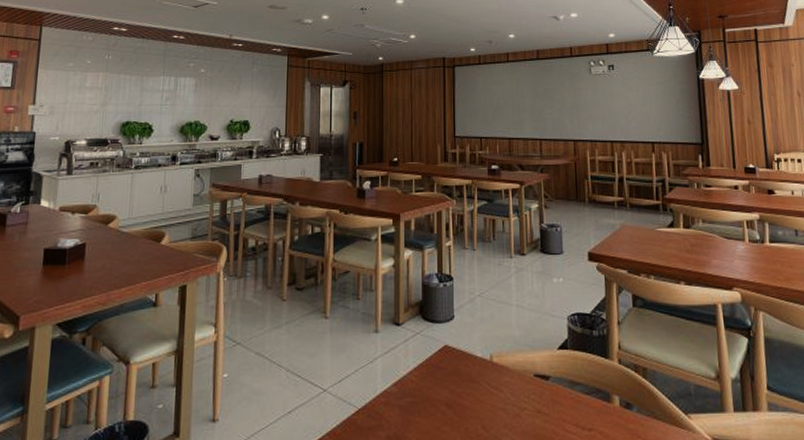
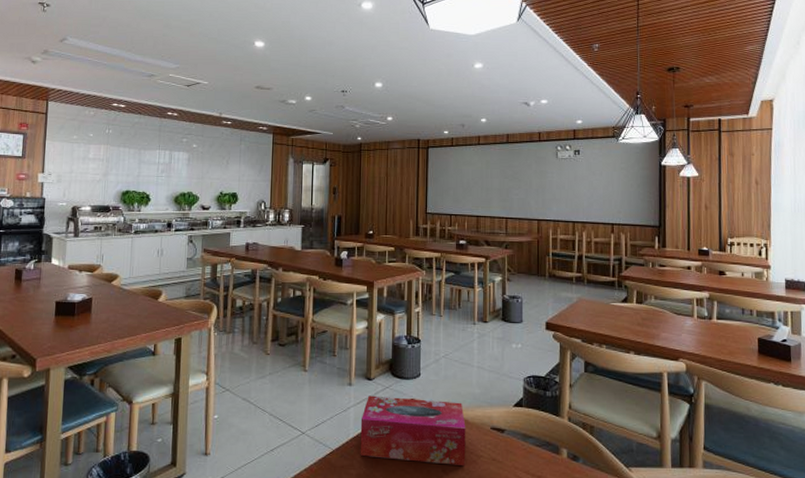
tissue box: none [389,343,508,422] -> present [360,395,466,467]

